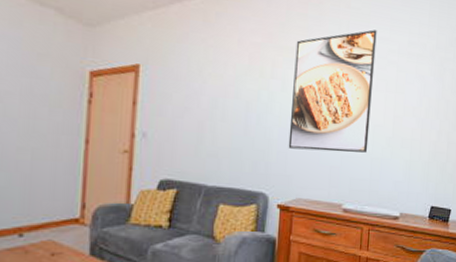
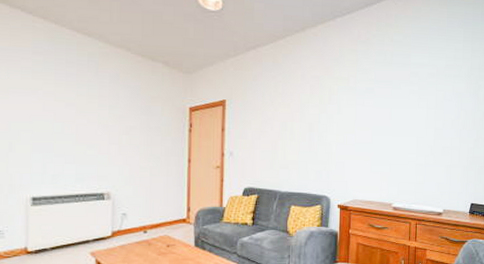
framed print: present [288,29,377,153] -> none [345,57,417,161]

